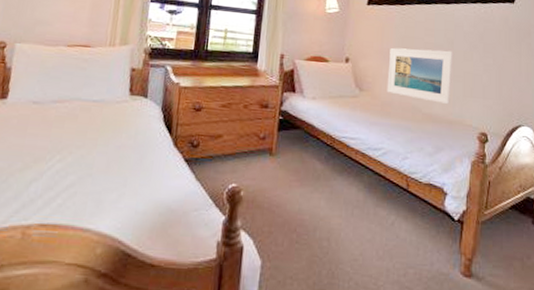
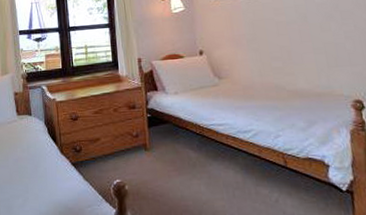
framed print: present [387,47,454,105] -> none [241,25,315,79]

